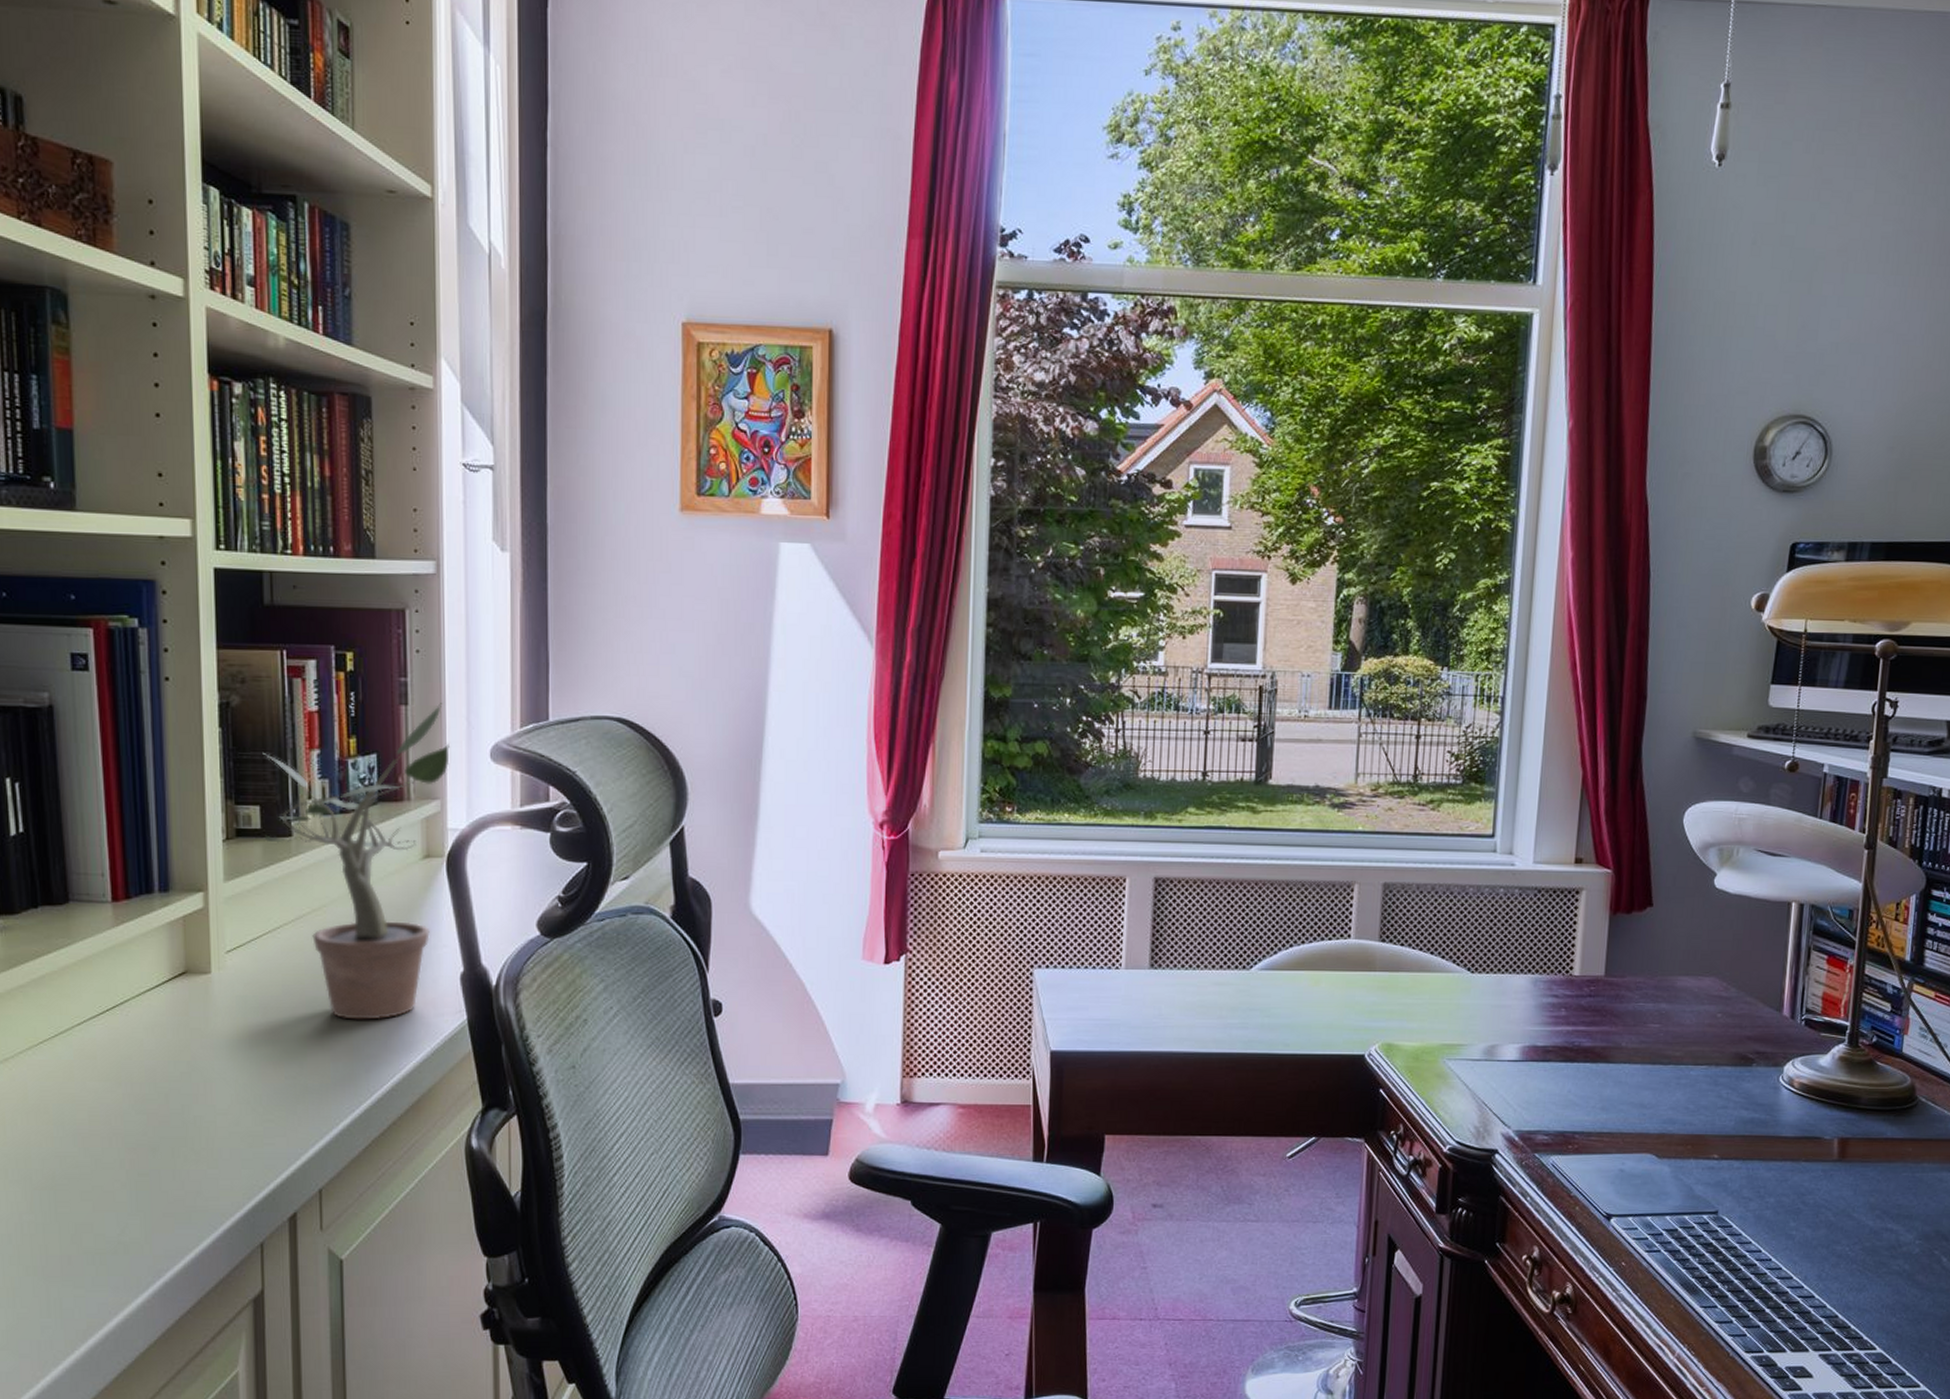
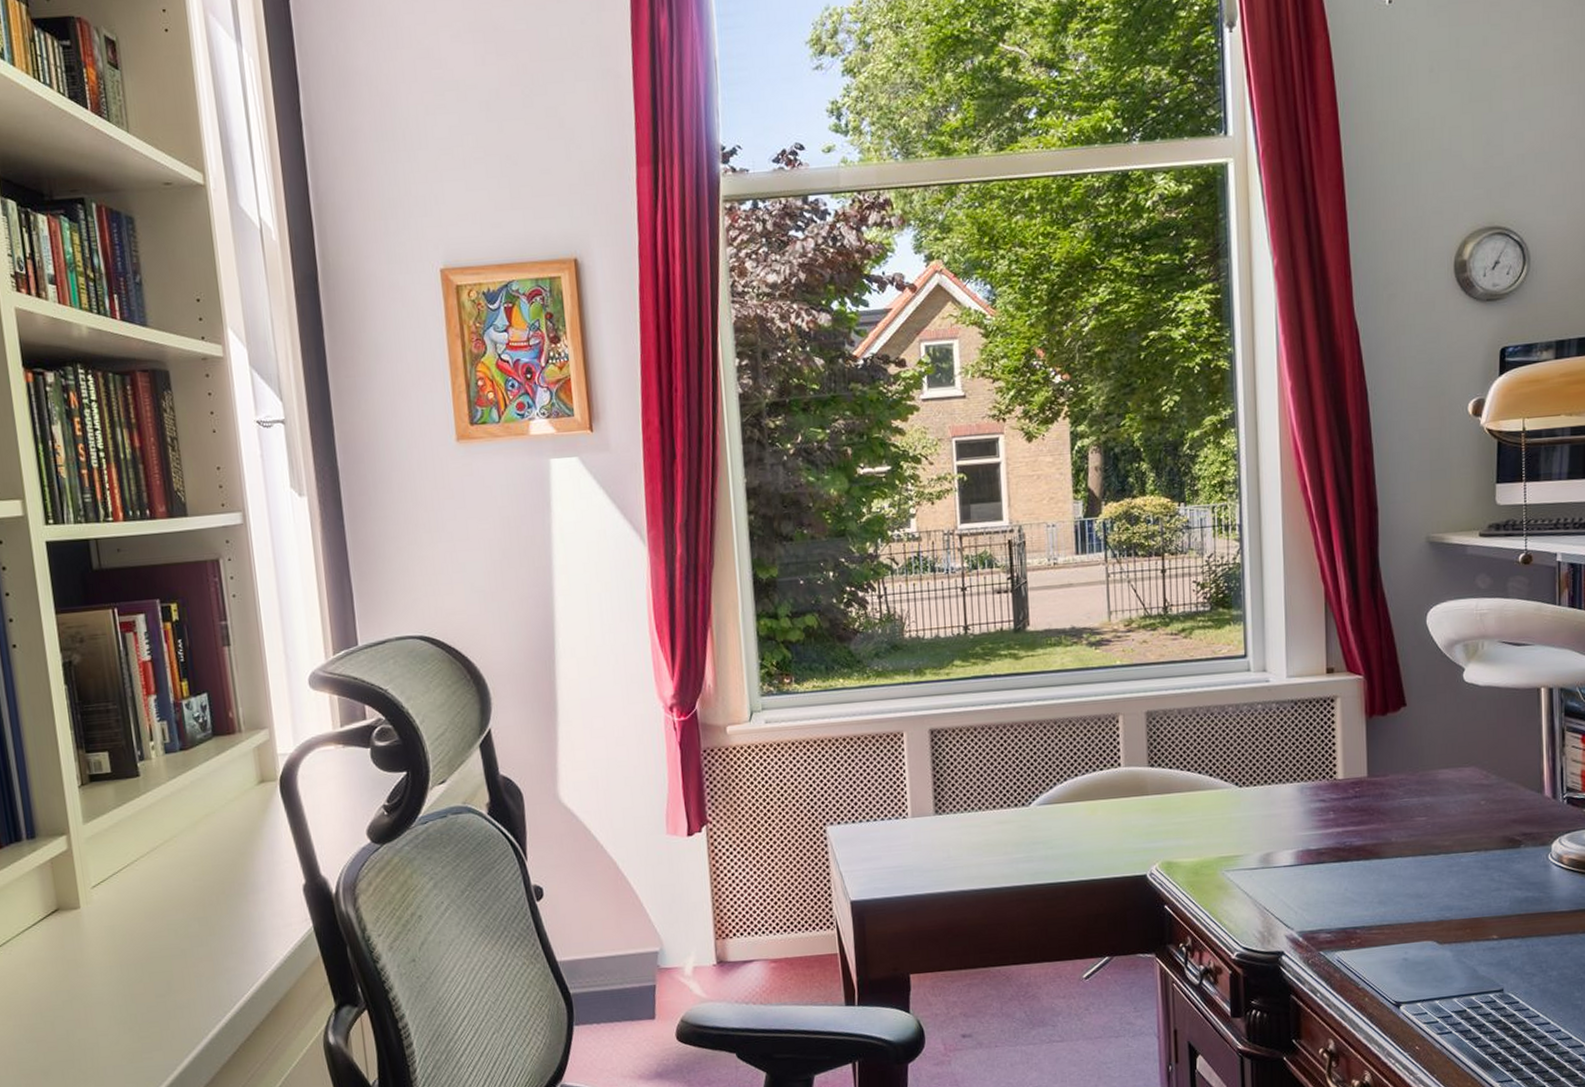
potted plant: present [262,703,450,1020] -> none [105,640,272,938]

